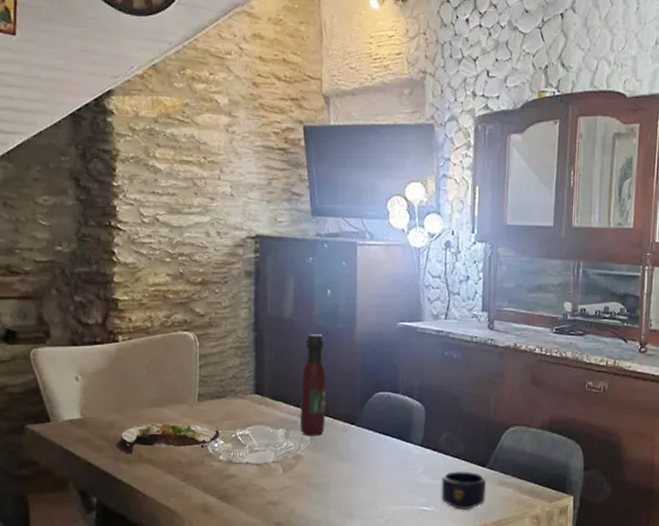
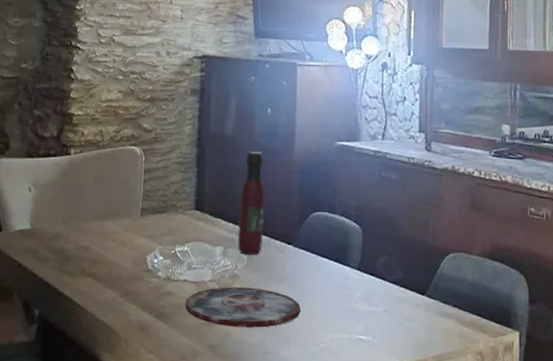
salad plate: present [116,421,220,454] -> none [61,235,160,267]
plate: none [248,467,365,505] -> present [185,287,300,328]
mug: present [441,470,487,510] -> none [379,298,427,341]

